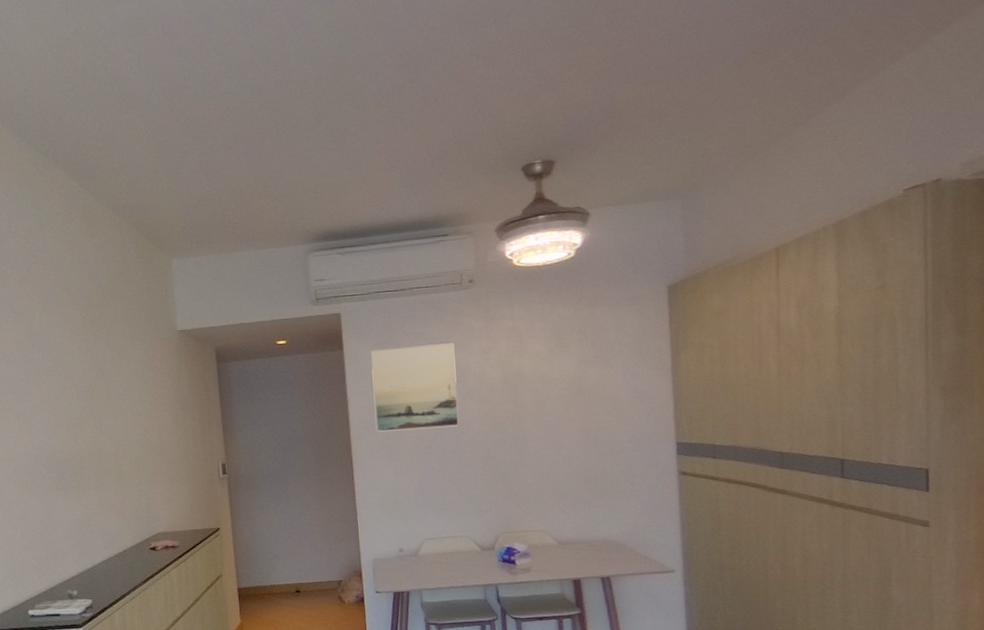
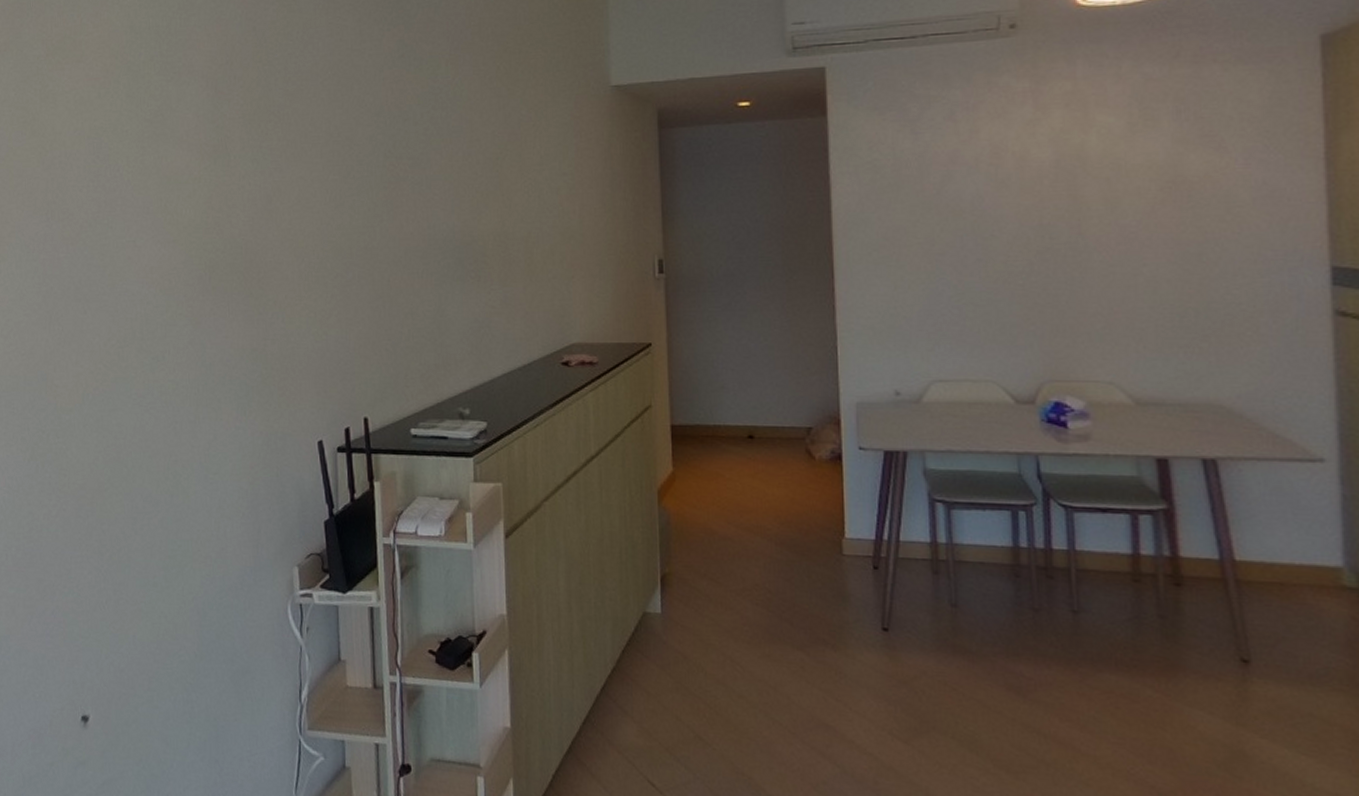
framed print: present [371,343,459,432] -> none [865,111,988,229]

